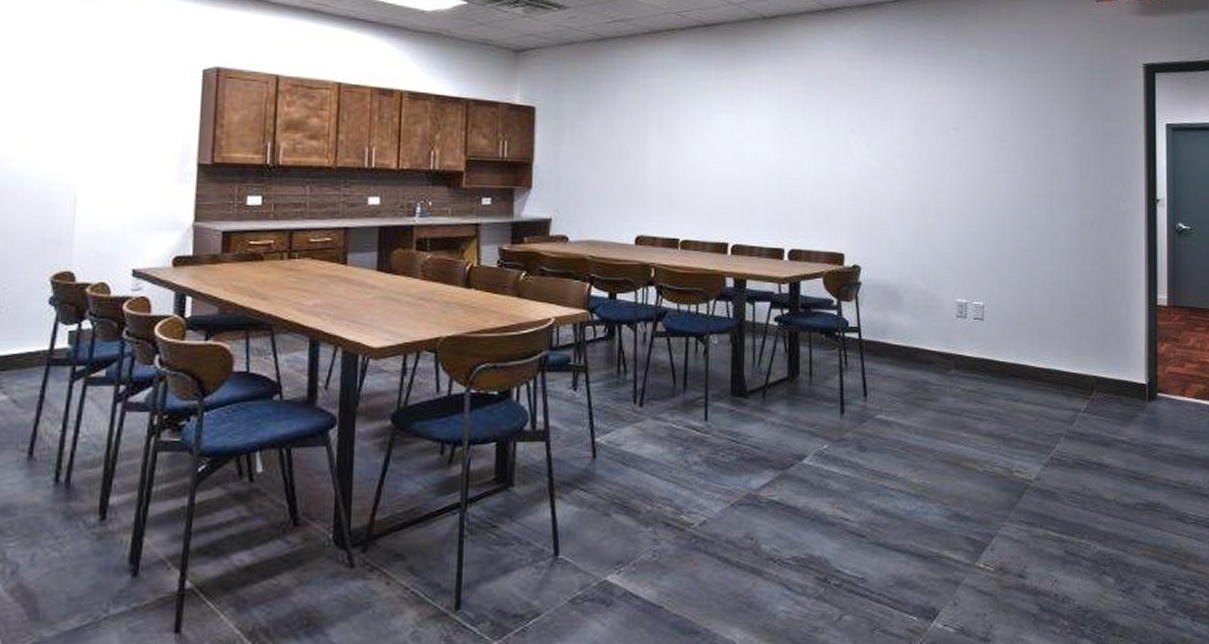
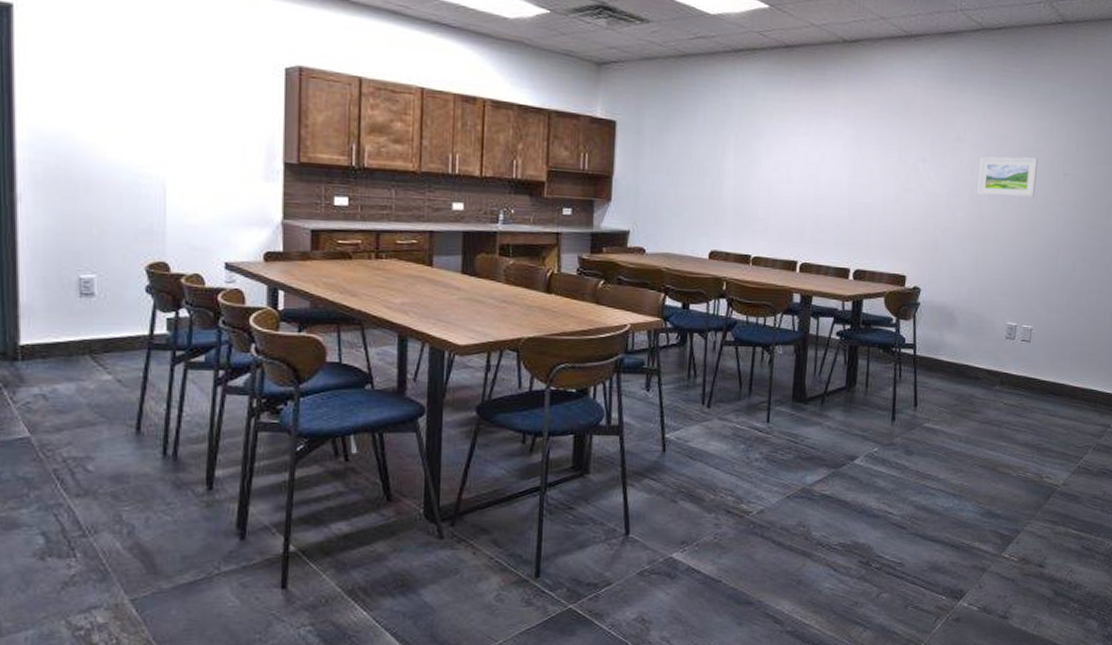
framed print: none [912,125,972,167] -> present [977,156,1038,198]

